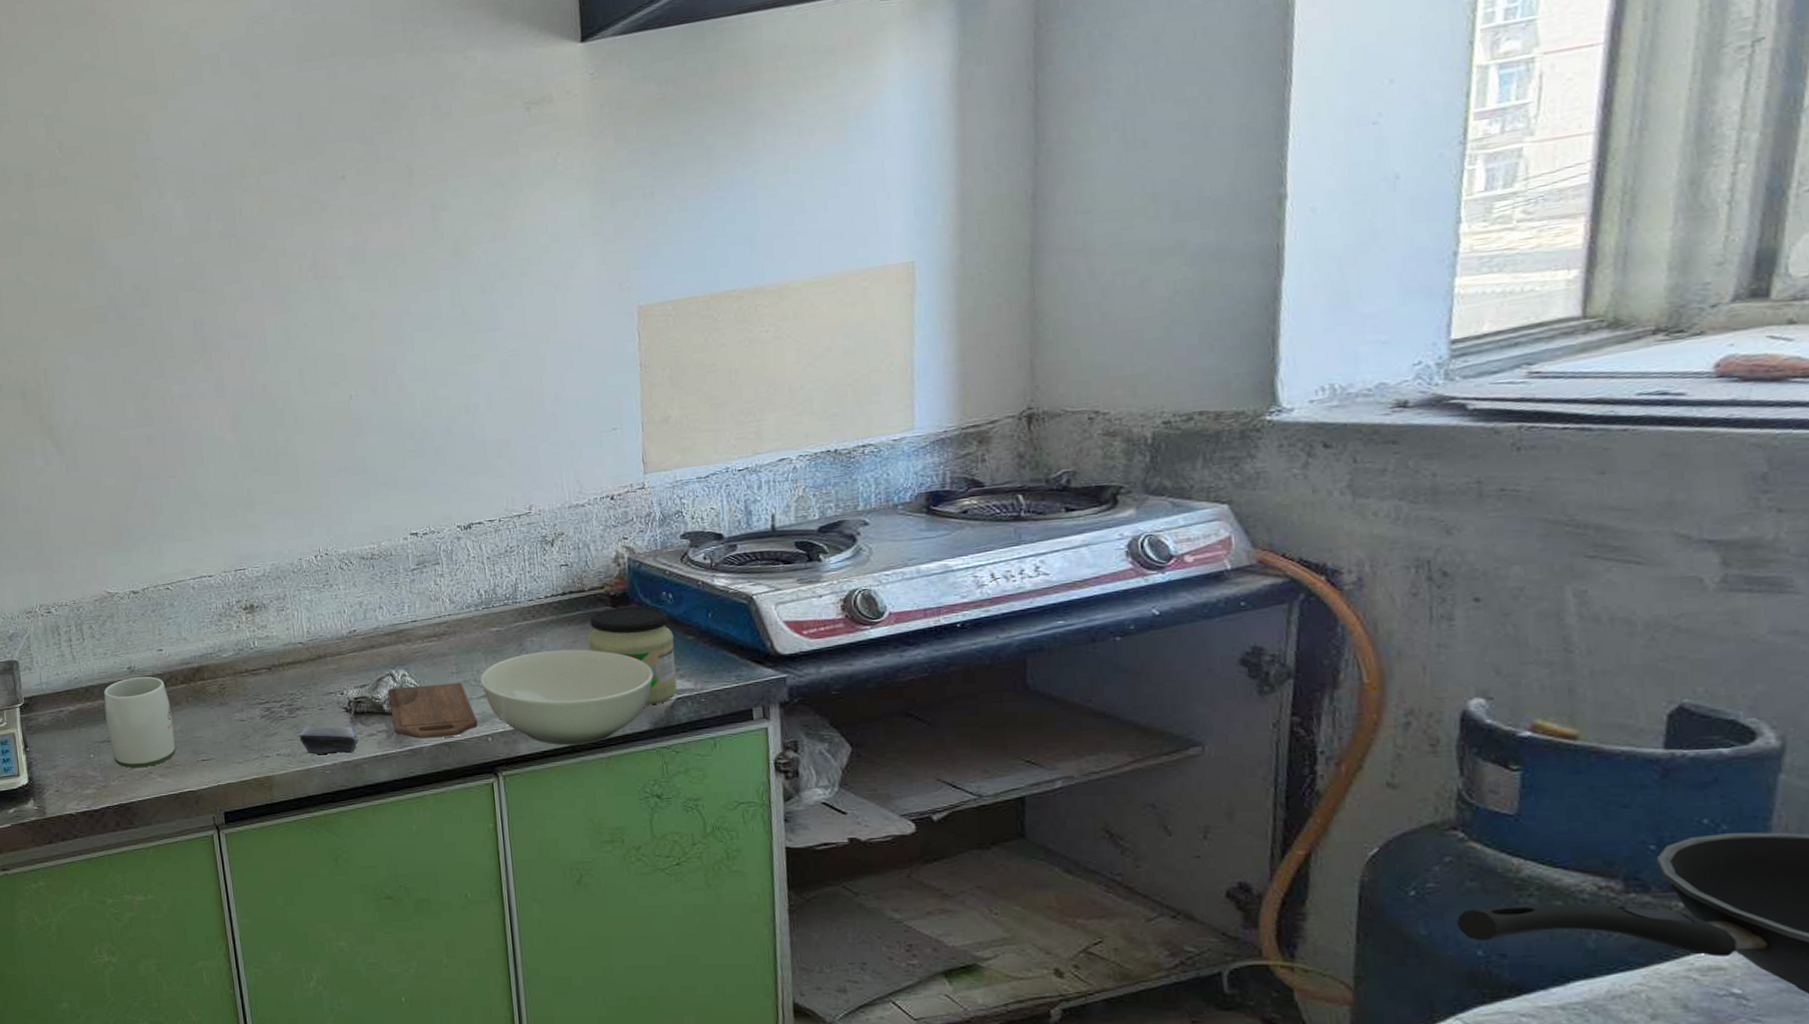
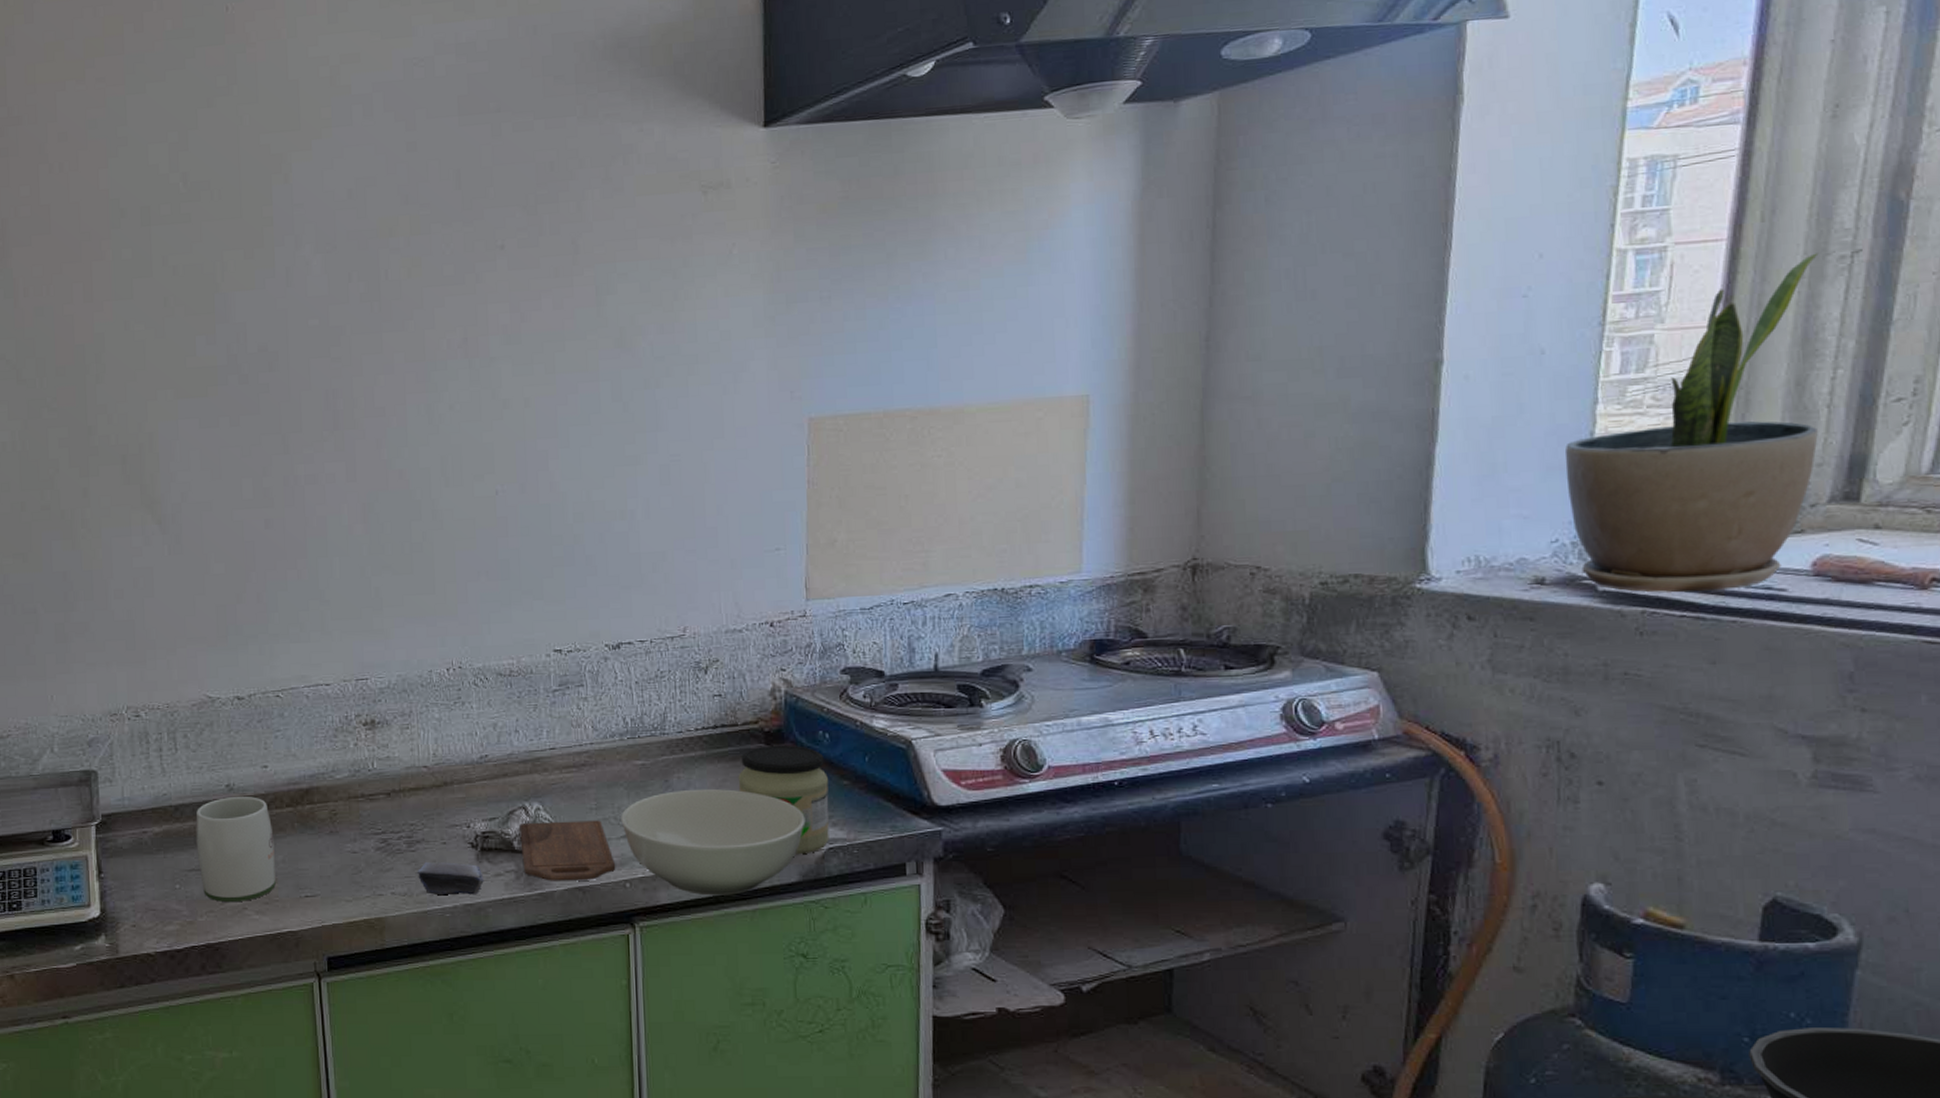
potted plant: none [1426,46,1718,407] -> present [1565,253,1819,592]

